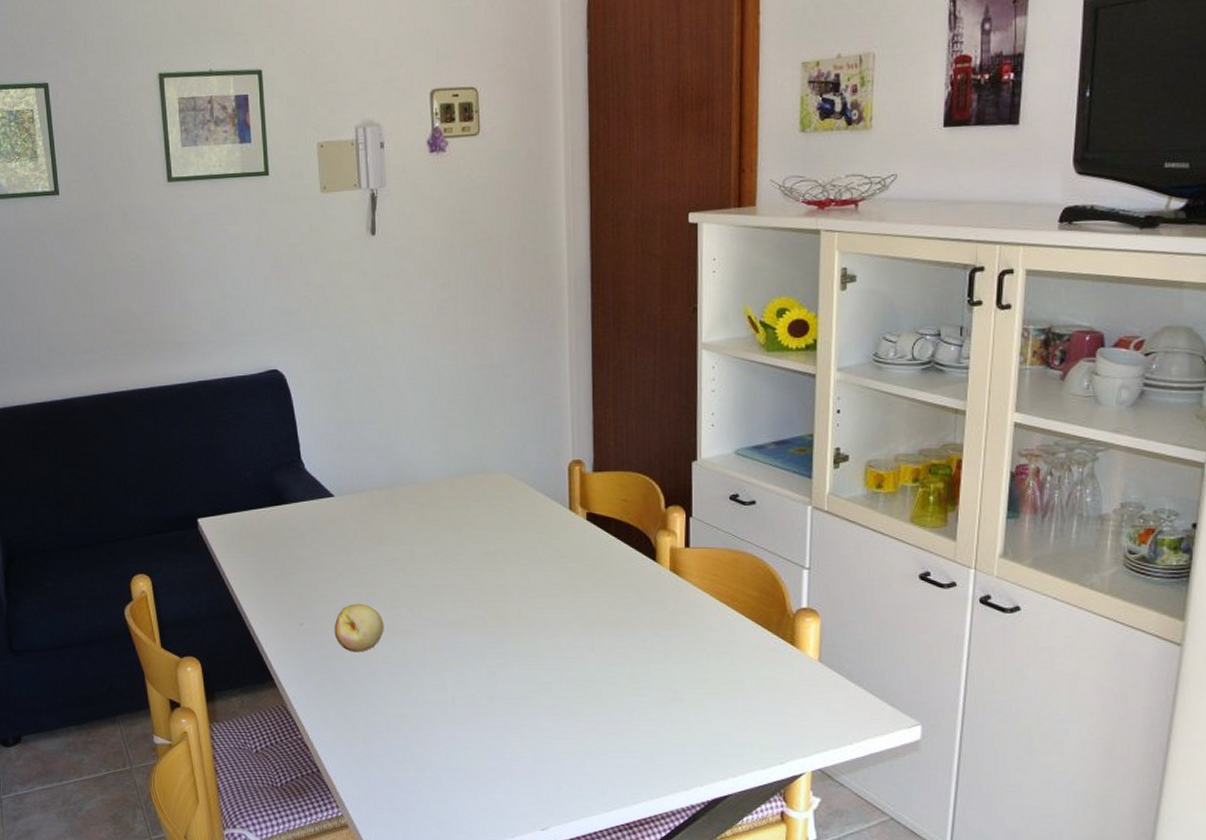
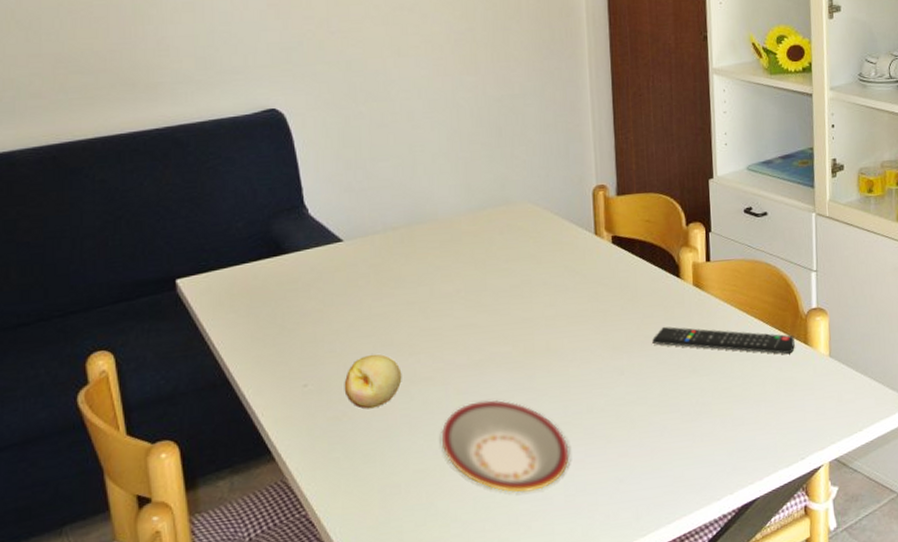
plate: none [418,659,537,750] -> present [441,399,570,492]
remote control: none [624,608,779,652] -> present [652,326,795,354]

